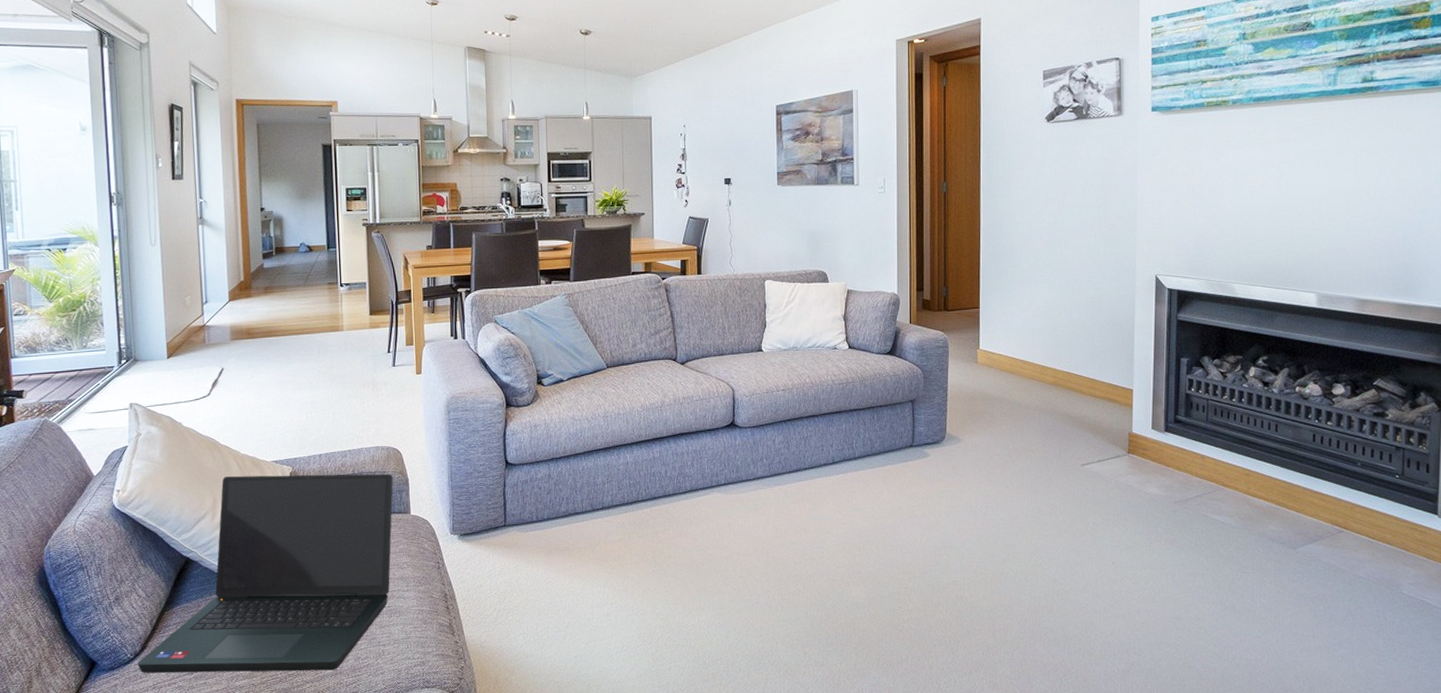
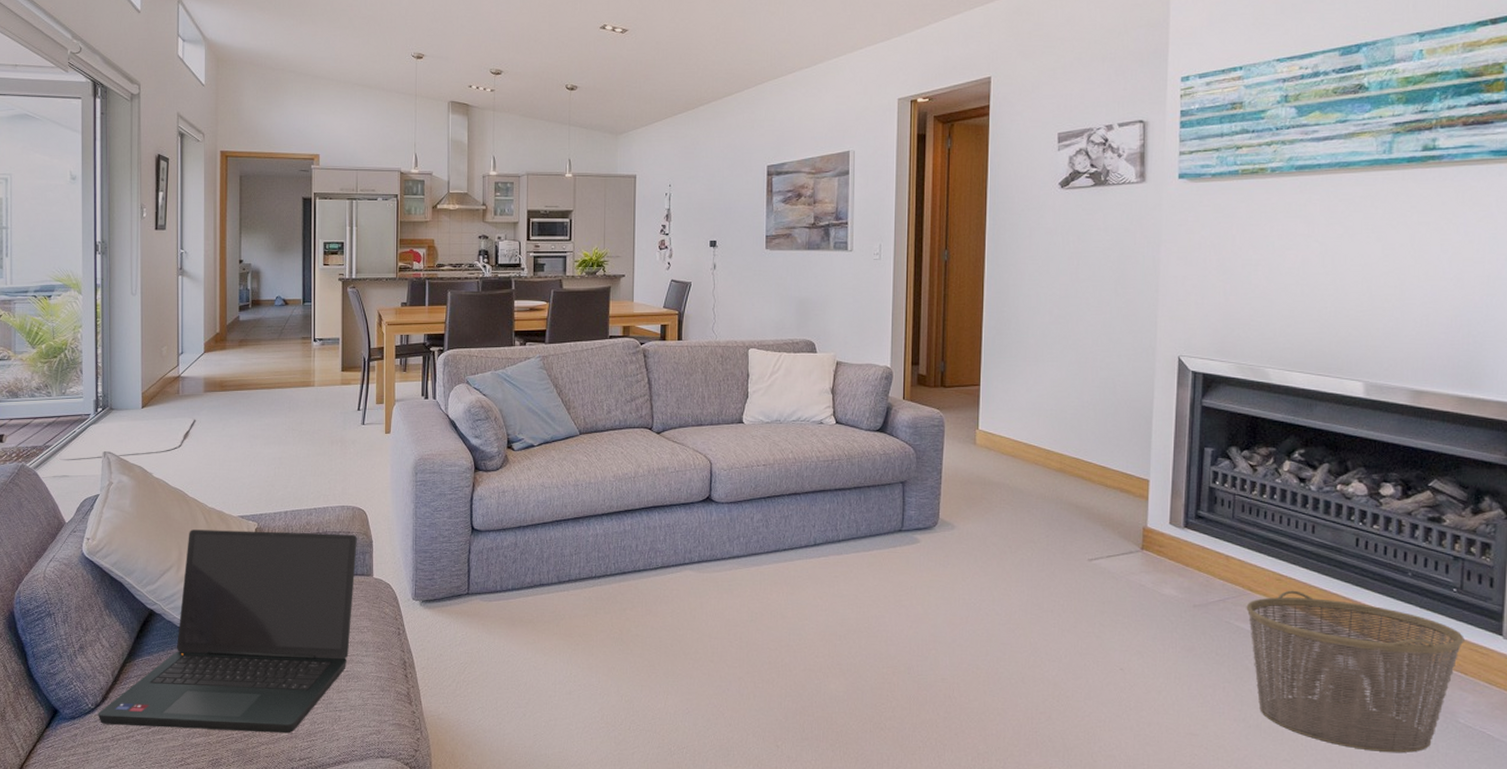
basket: none [1220,483,1406,624] -> present [1246,590,1465,753]

